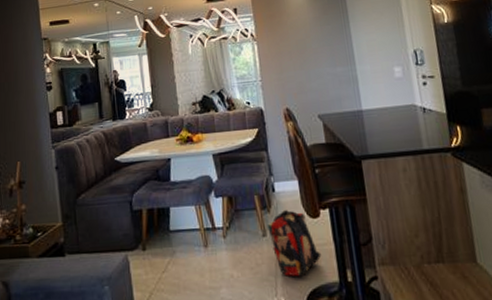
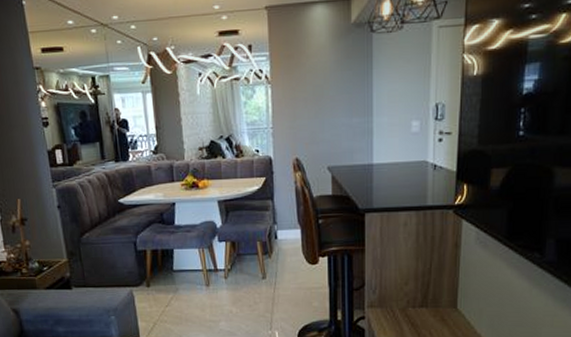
backpack: present [267,210,322,277] -> none [267,256,316,315]

